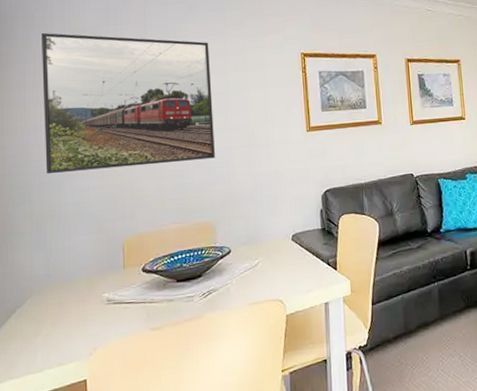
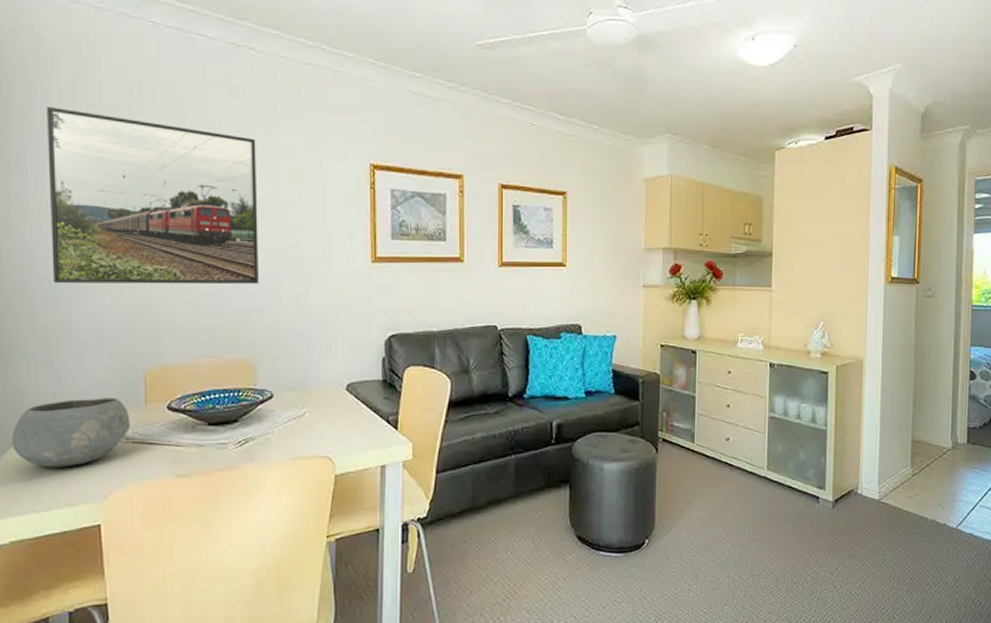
bowl: none [10,266,111,333] -> present [11,398,131,468]

